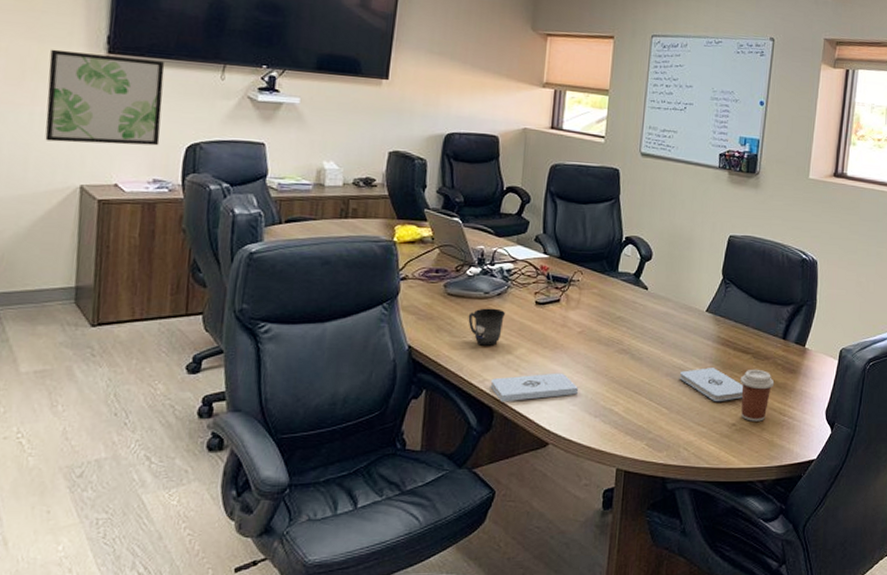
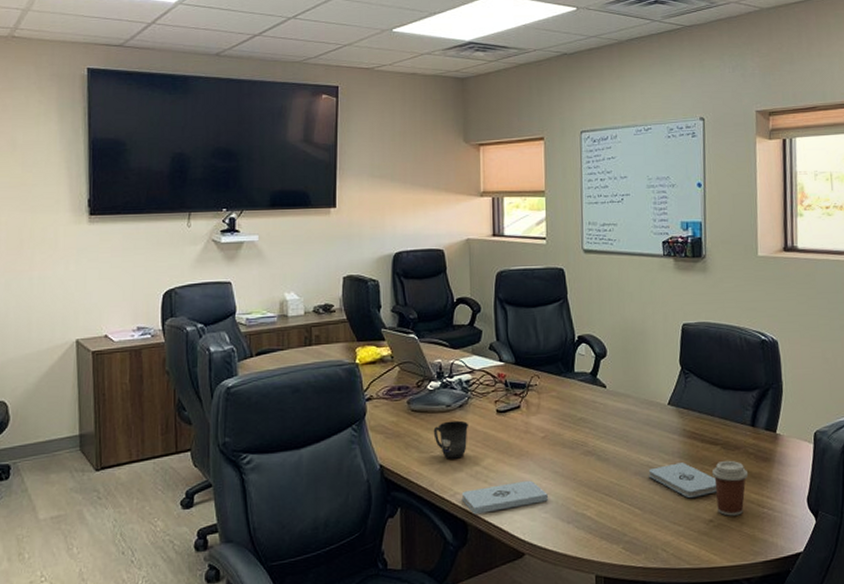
wall art: present [45,49,165,146] -> none [42,216,140,302]

